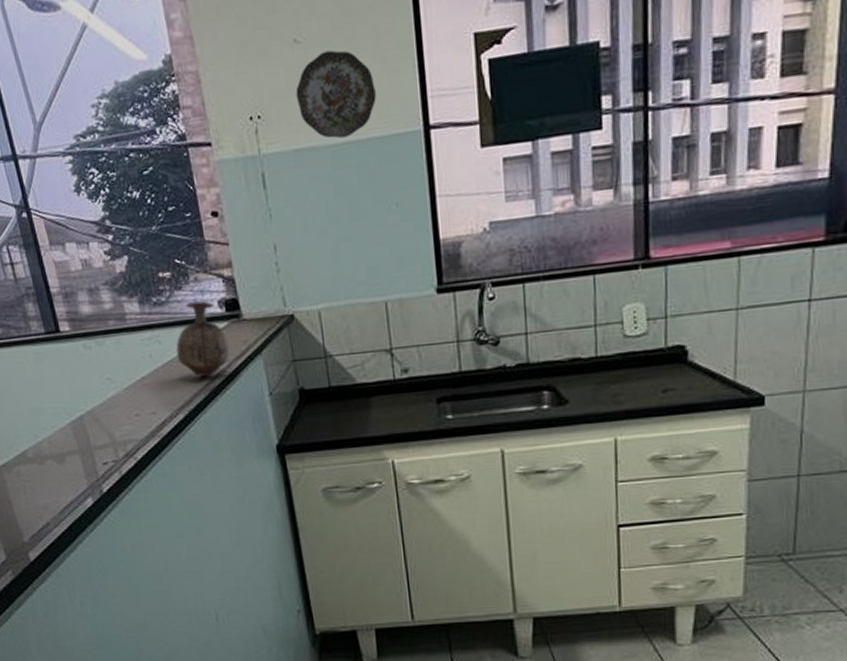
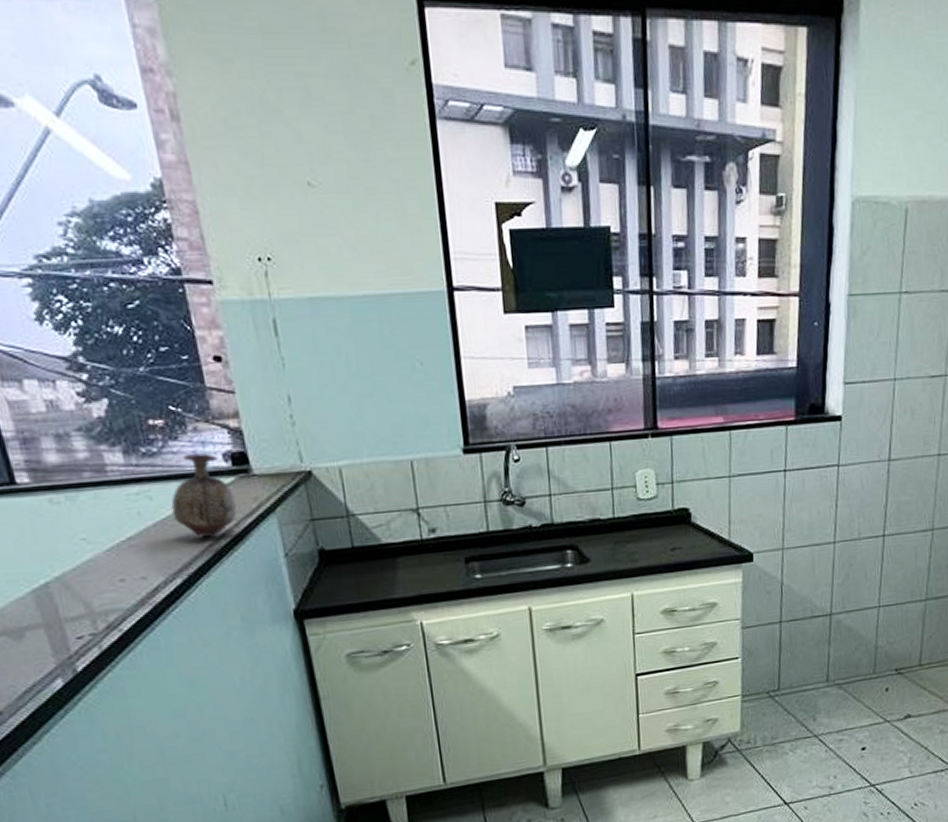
decorative plate: present [296,50,376,139] -> none [310,199,398,291]

